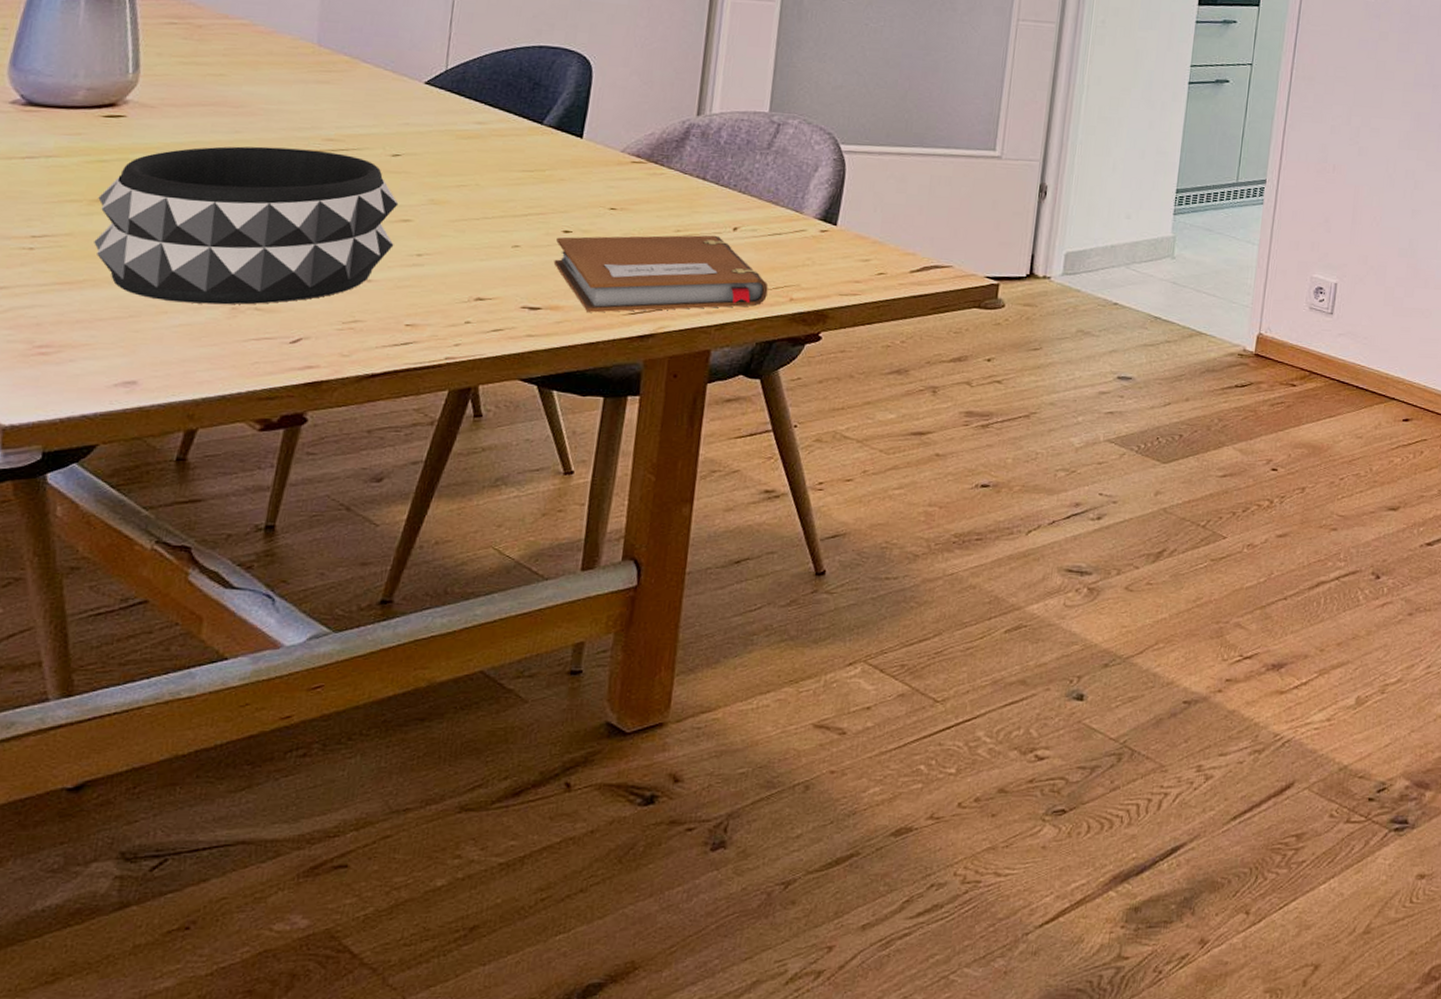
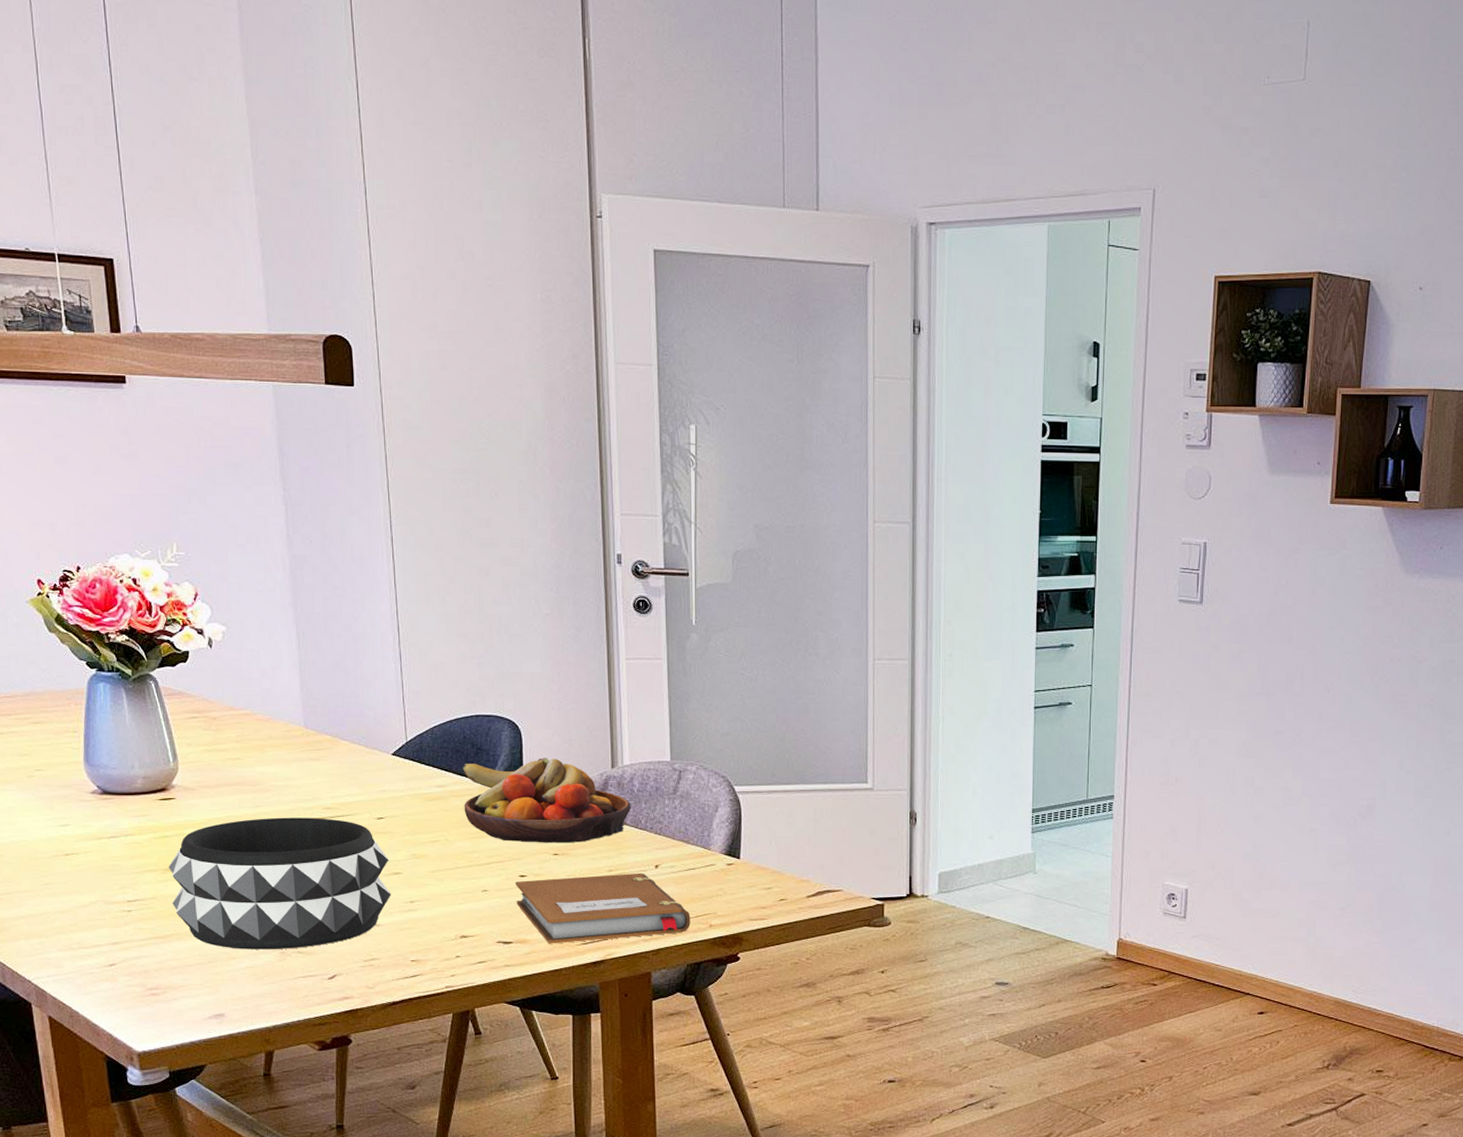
fruit bowl: none [505,99,714,197] -> present [463,758,631,844]

